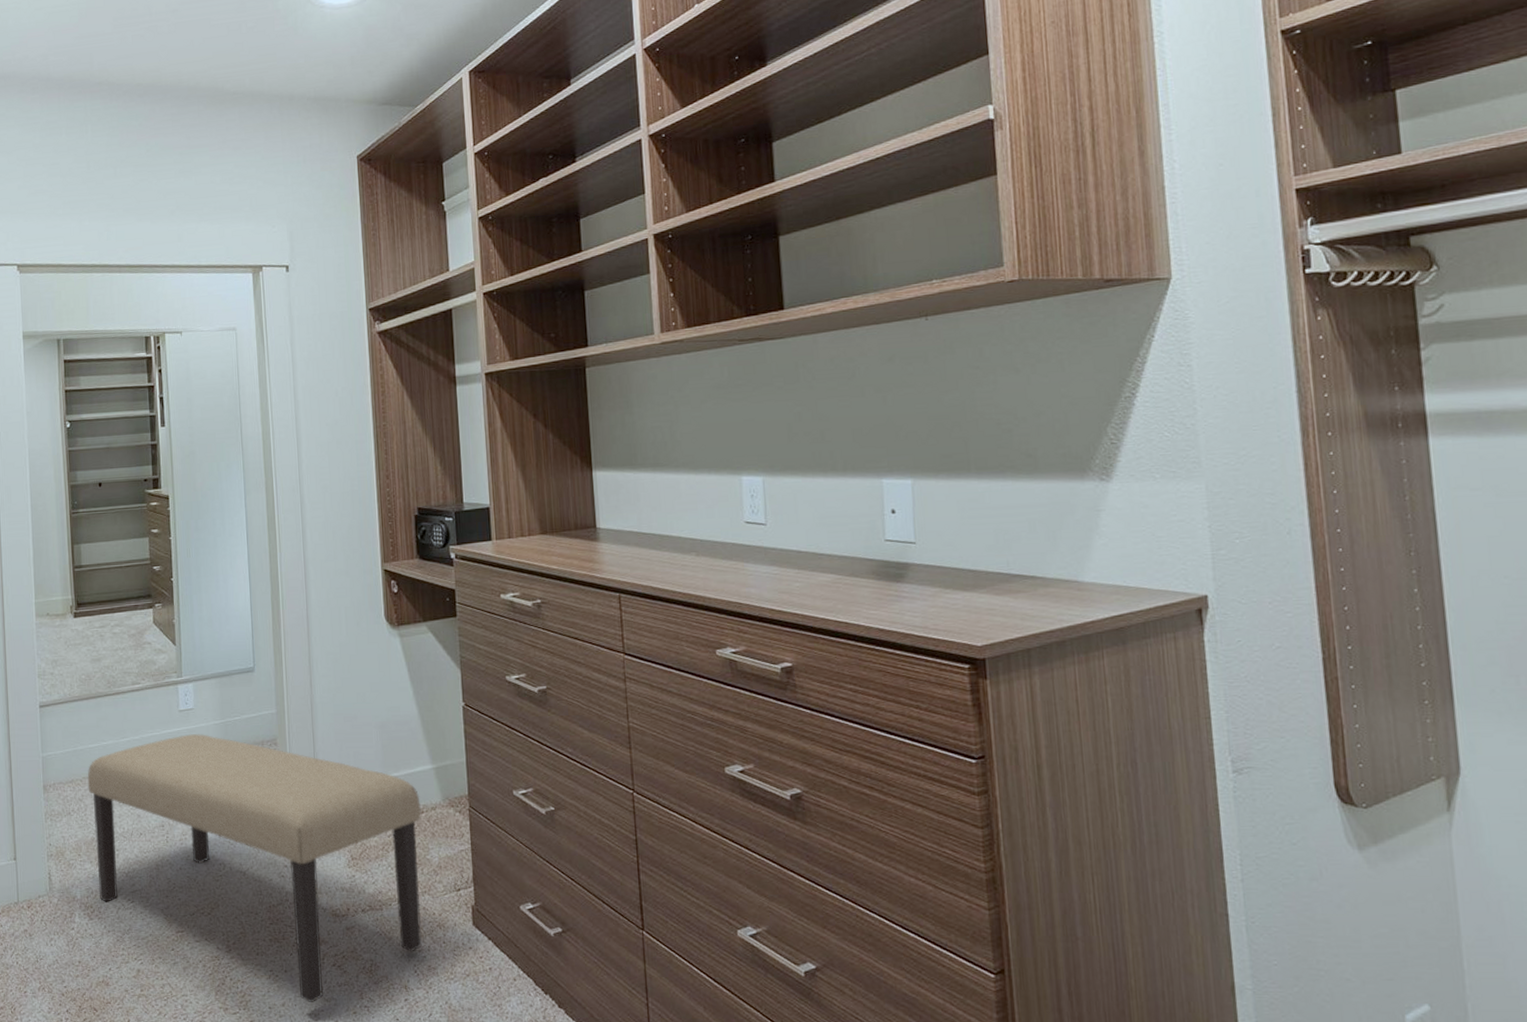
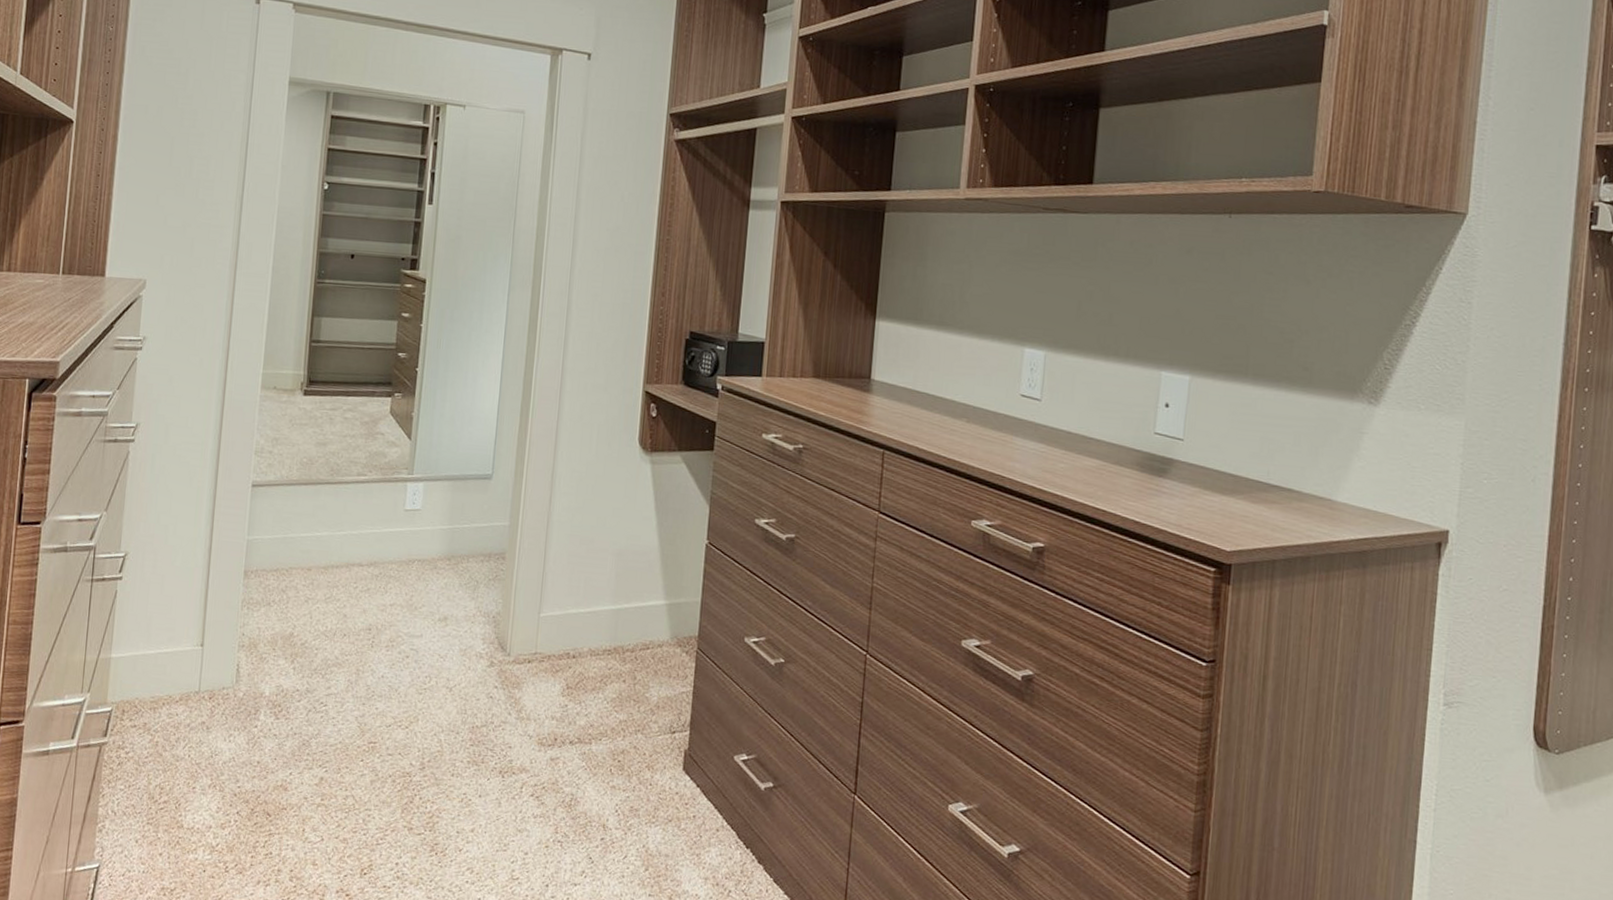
bench: present [87,734,422,1002] -> none [290,536,648,831]

